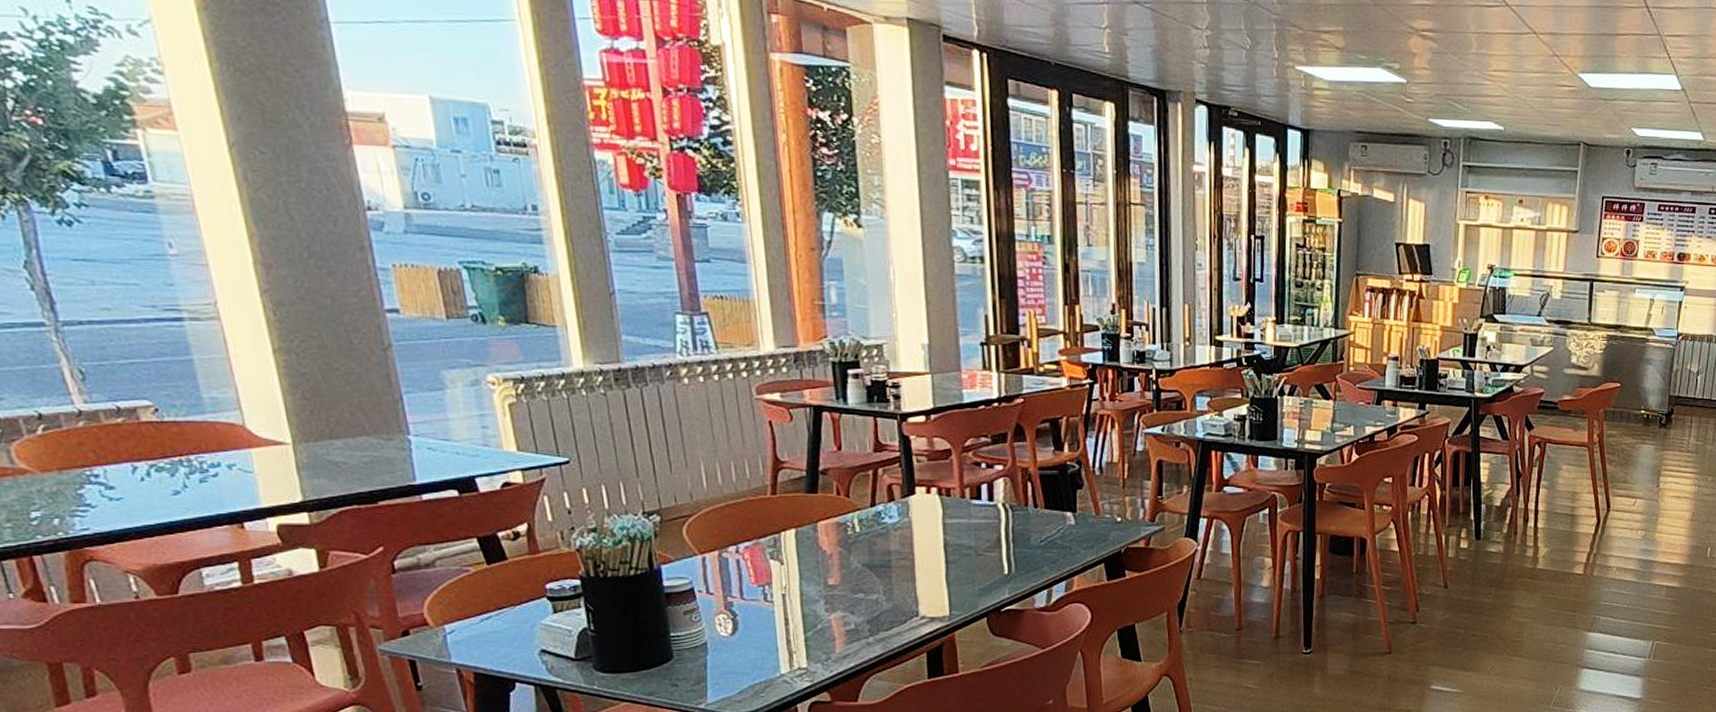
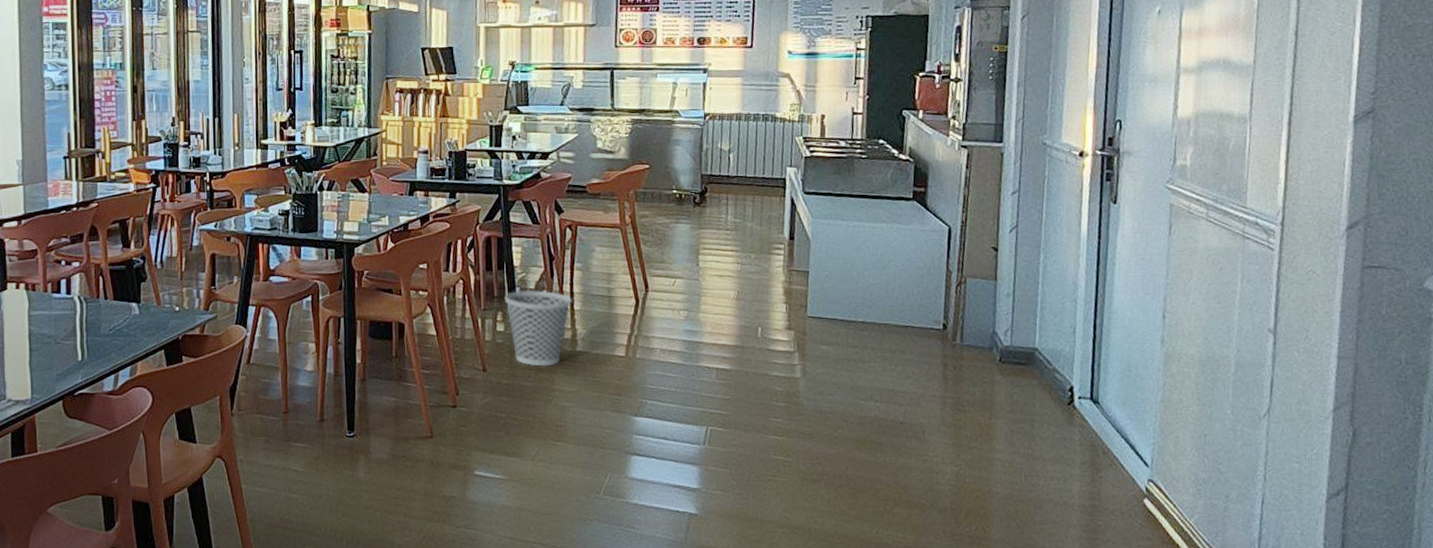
wastebasket: none [1470,507,1537,584] -> present [505,289,573,367]

